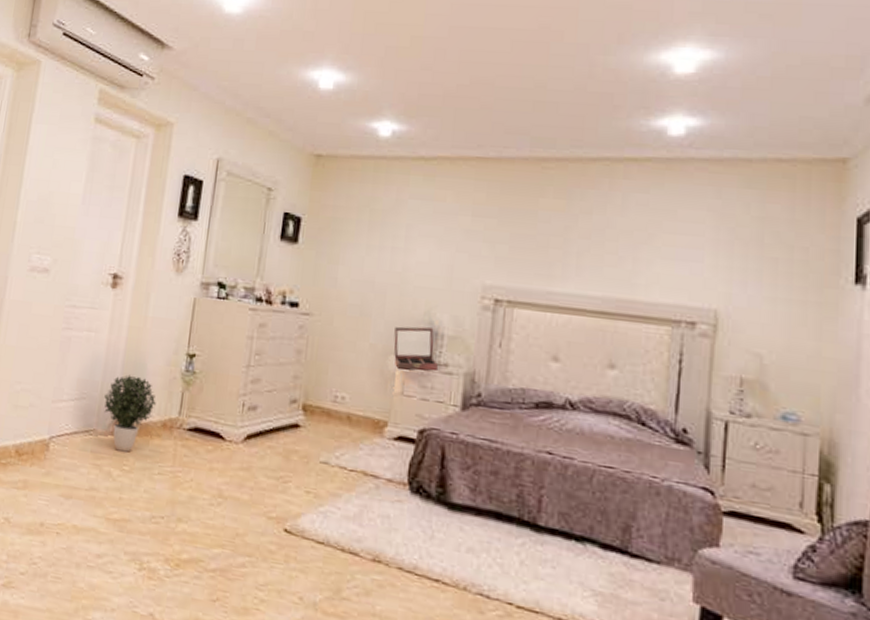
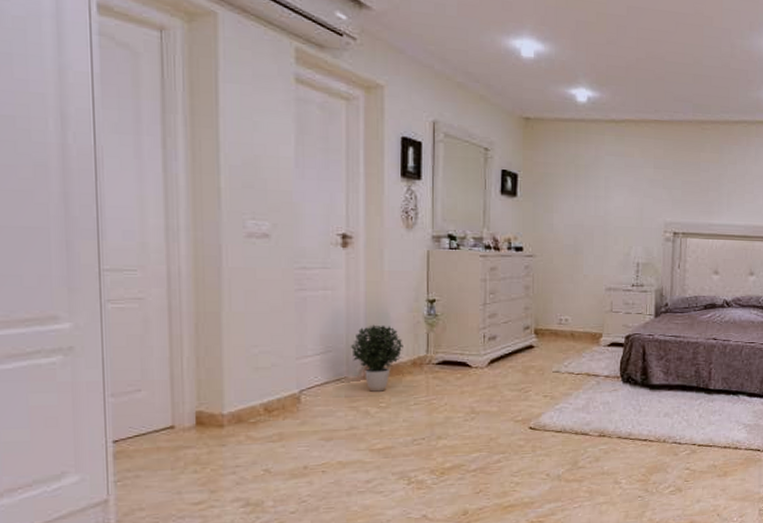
jewelry box: present [393,326,438,371] -> none [602,257,636,293]

